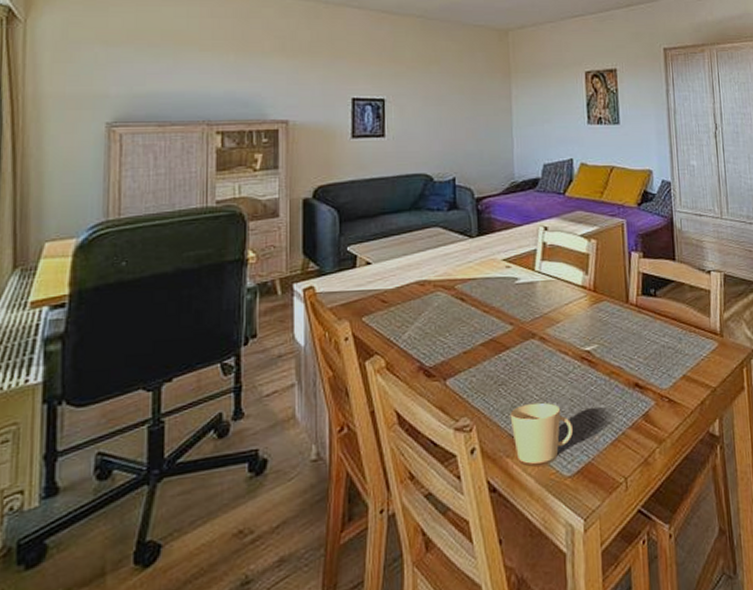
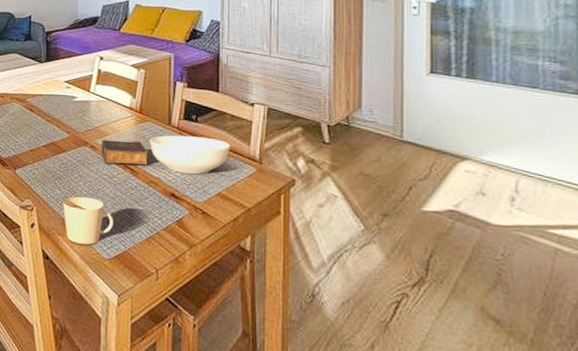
book: none [552,326,607,358] -> present [101,140,148,166]
bowl: none [606,313,692,358] -> present [149,135,231,174]

